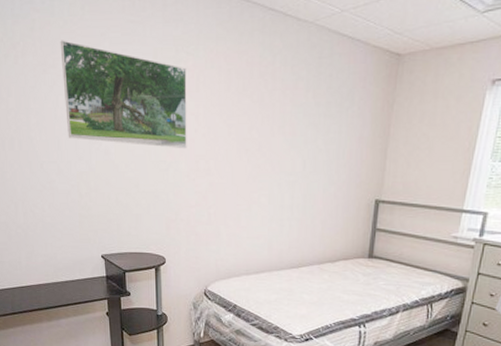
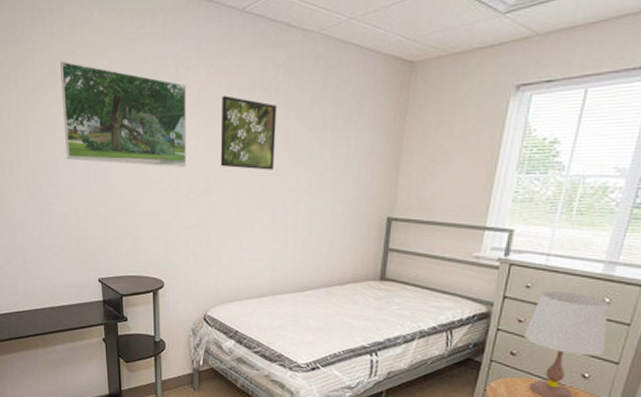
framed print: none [220,80,274,153] -> present [220,95,278,170]

